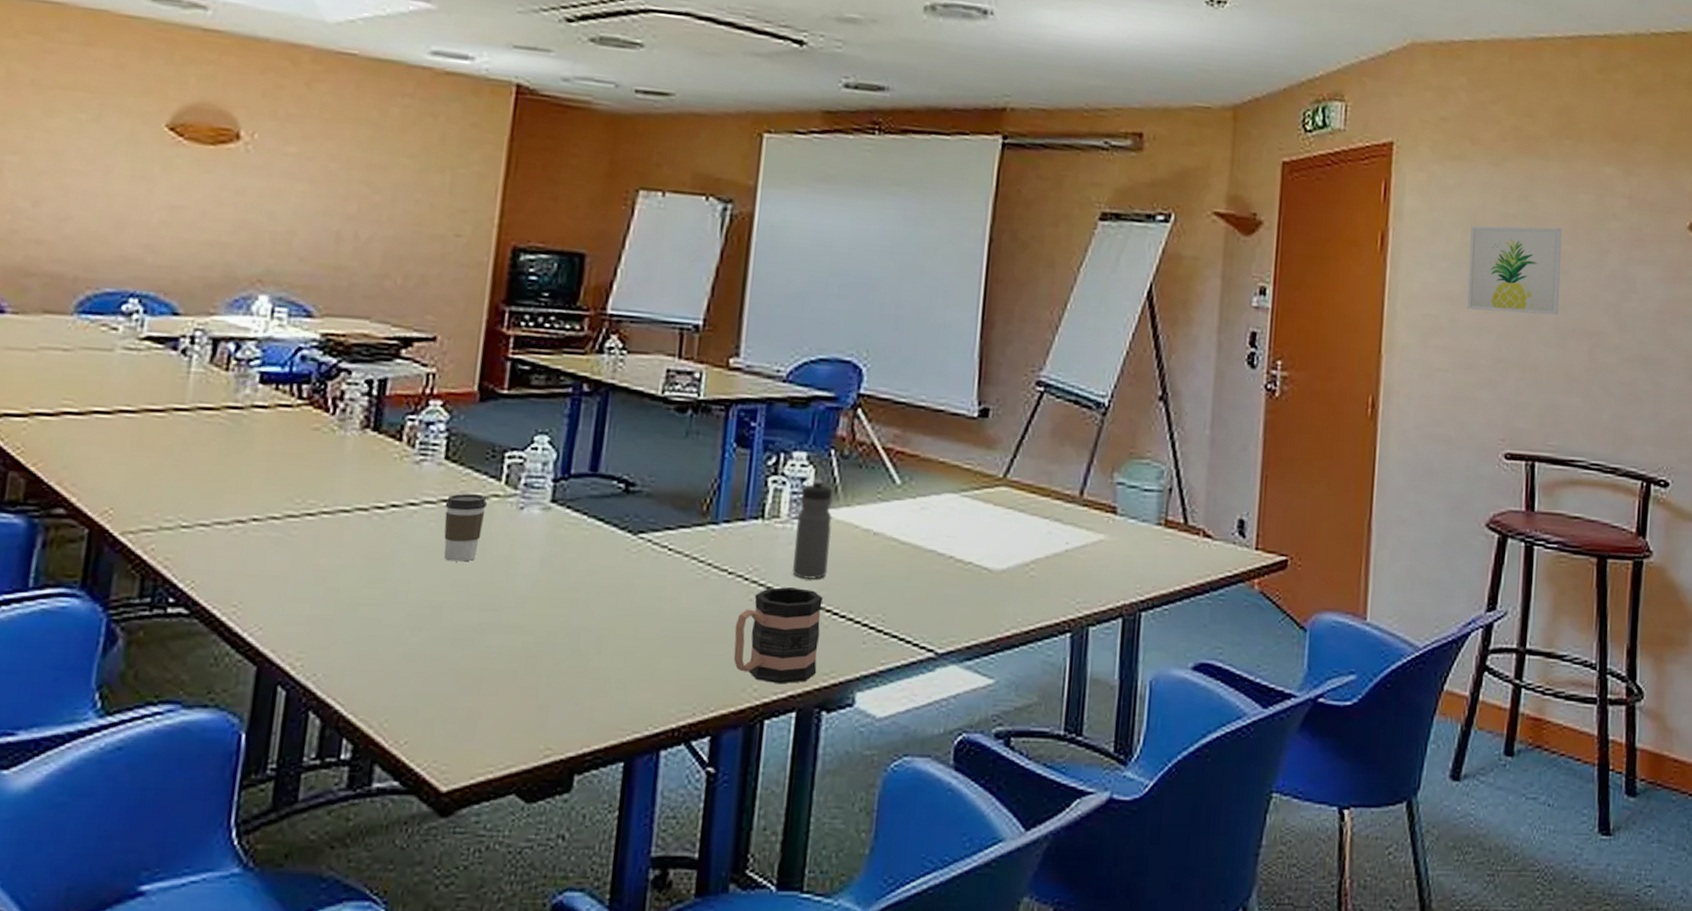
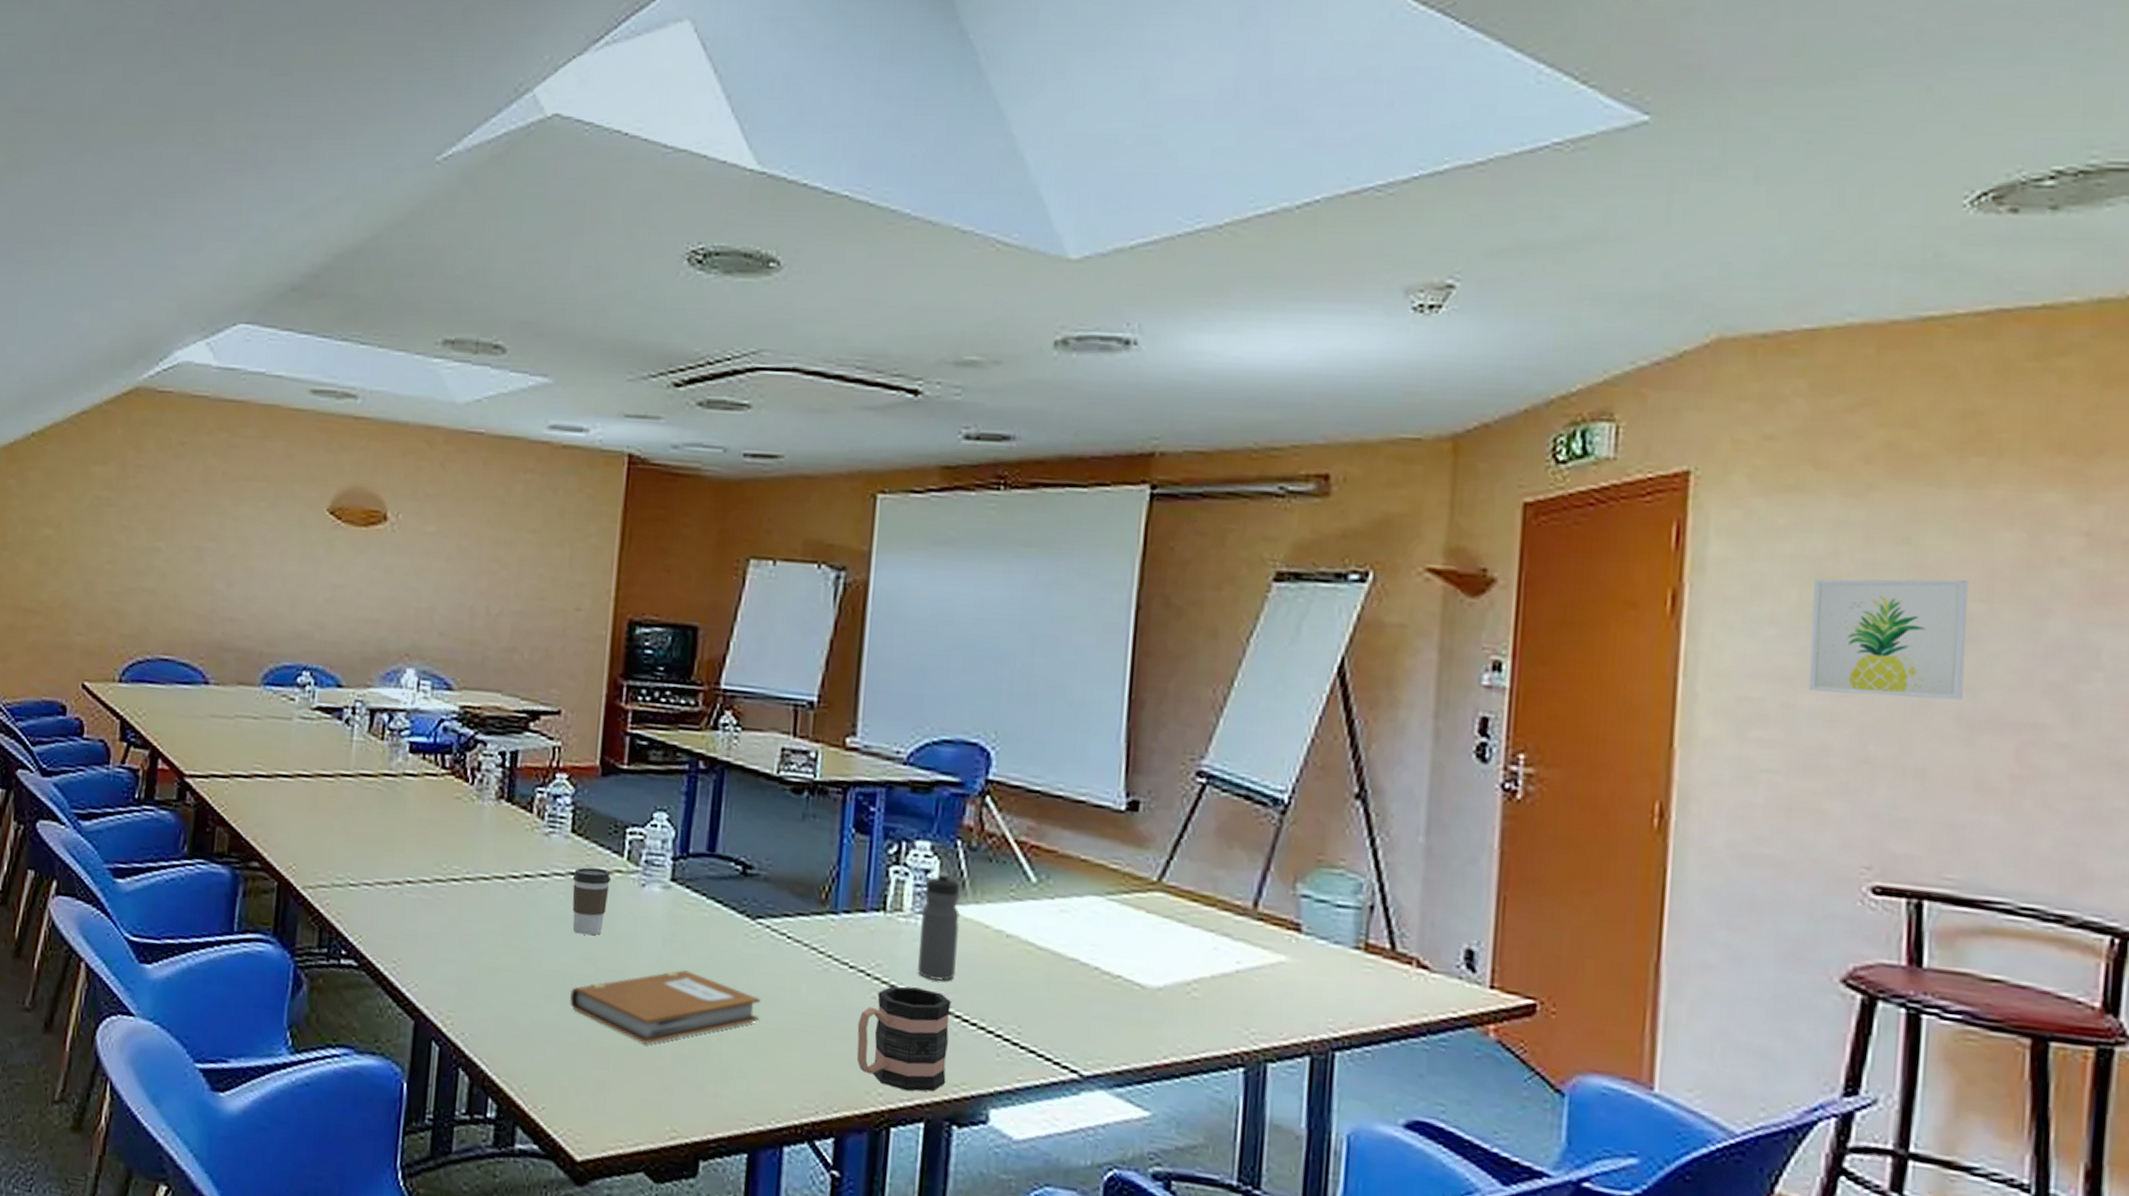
notebook: none [438,589,640,665] -> present [570,970,760,1044]

